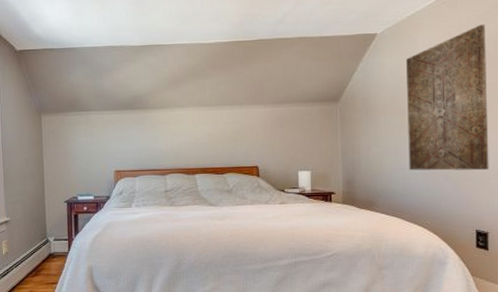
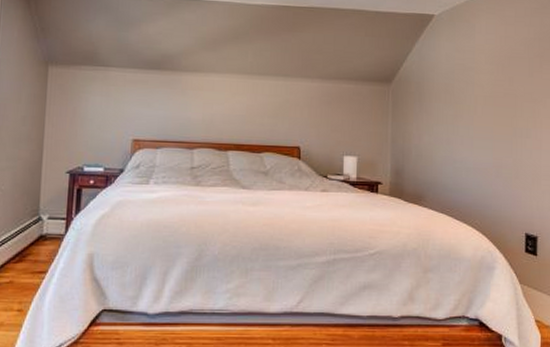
wall art: present [406,24,489,171] -> none [460,17,541,170]

